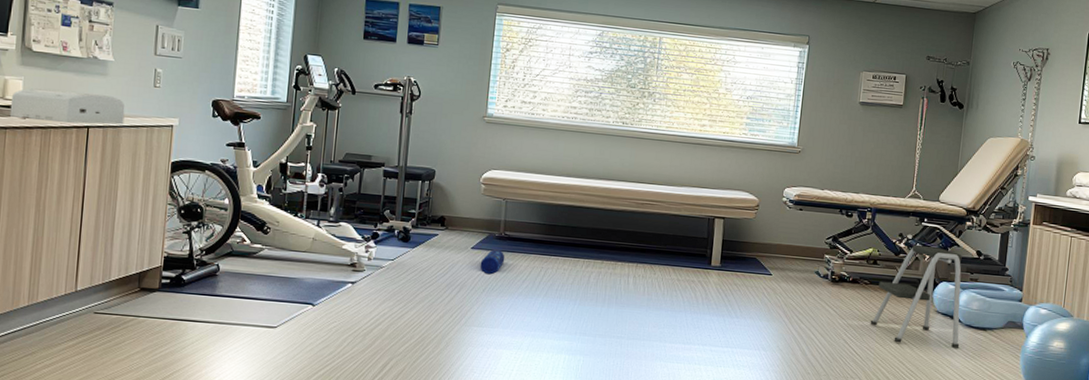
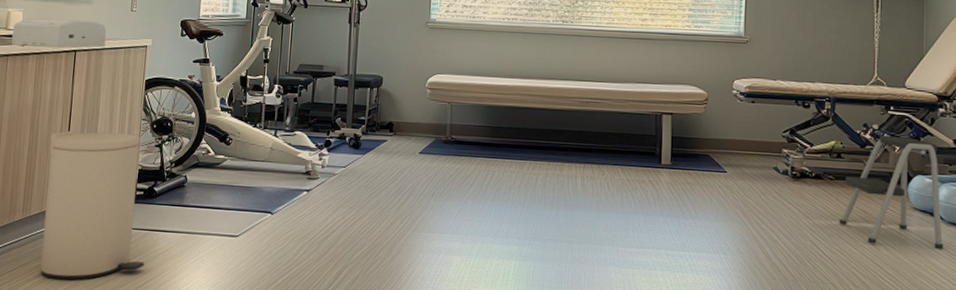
pedal bin: none [51,213,172,371] -> present [40,131,144,281]
foam roller: present [480,249,505,275] -> none [428,154,452,180]

